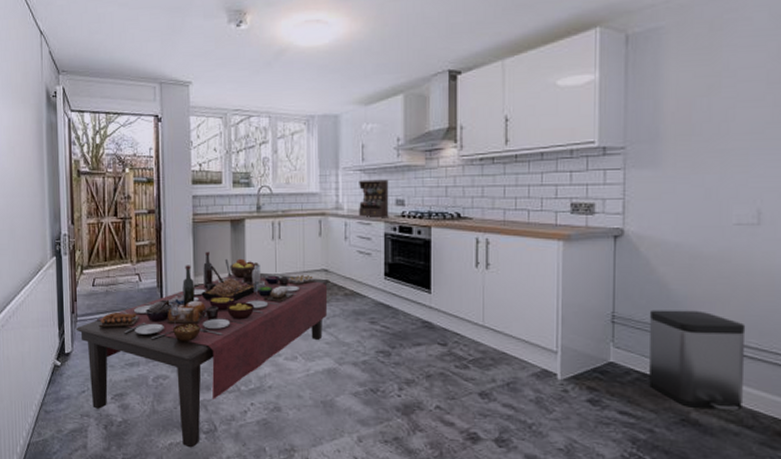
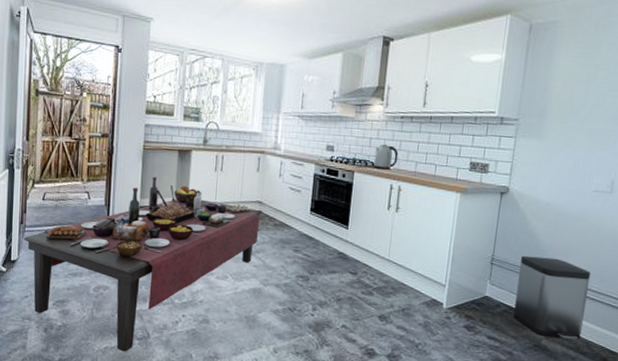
spice rack: present [359,179,389,219] -> none [294,125,323,161]
kettle: none [453,192,481,221] -> present [373,144,399,170]

